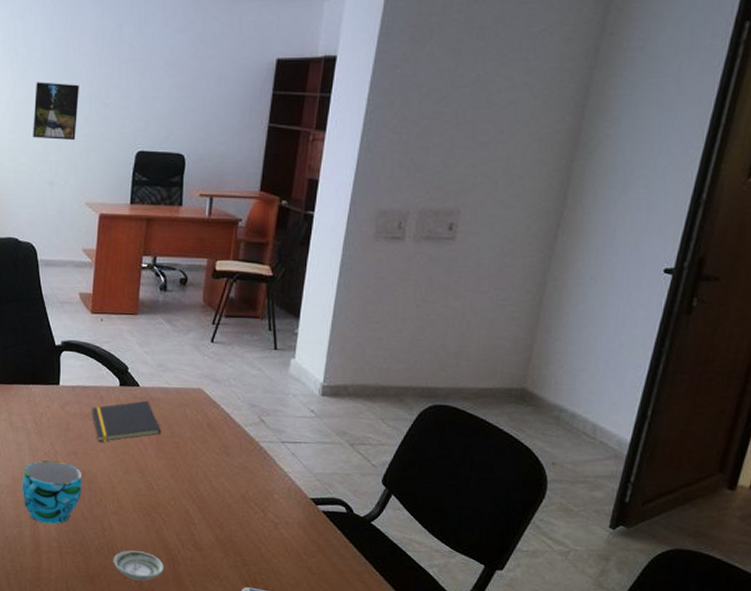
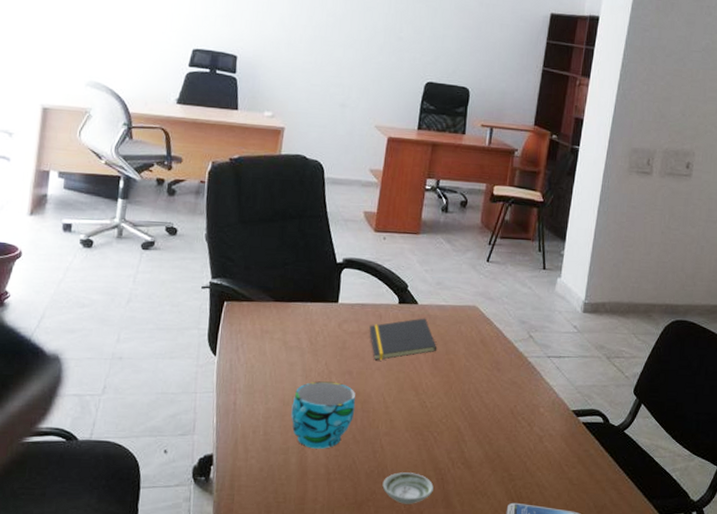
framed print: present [33,82,79,141] -> none [327,10,376,68]

